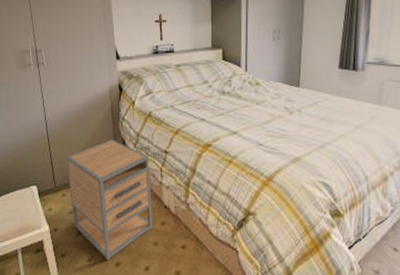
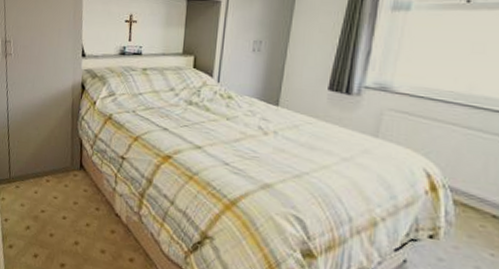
nightstand: present [66,140,153,261] -> none [23,137,105,260]

